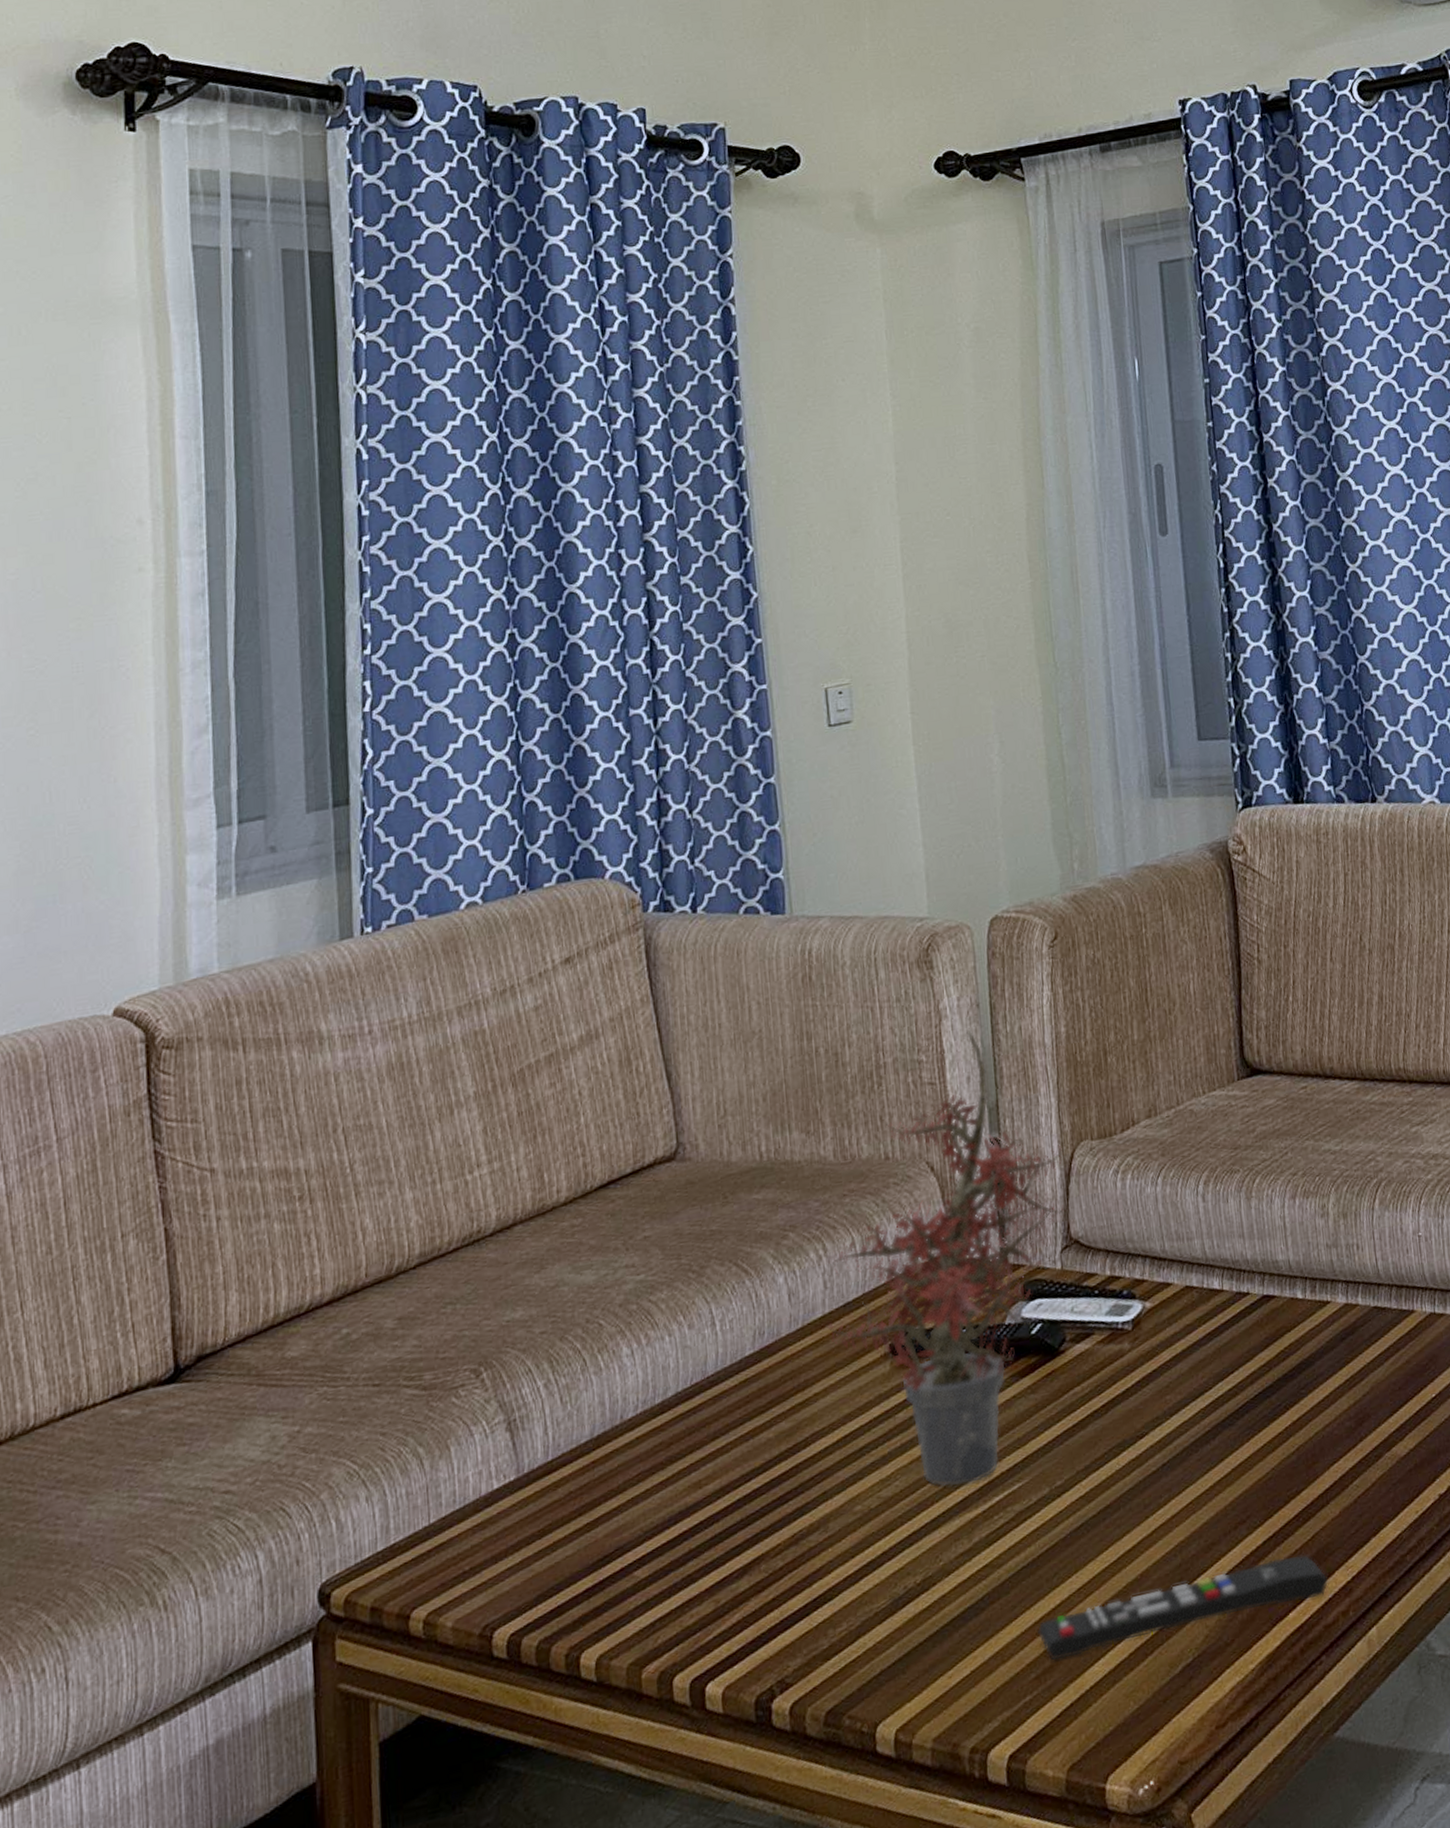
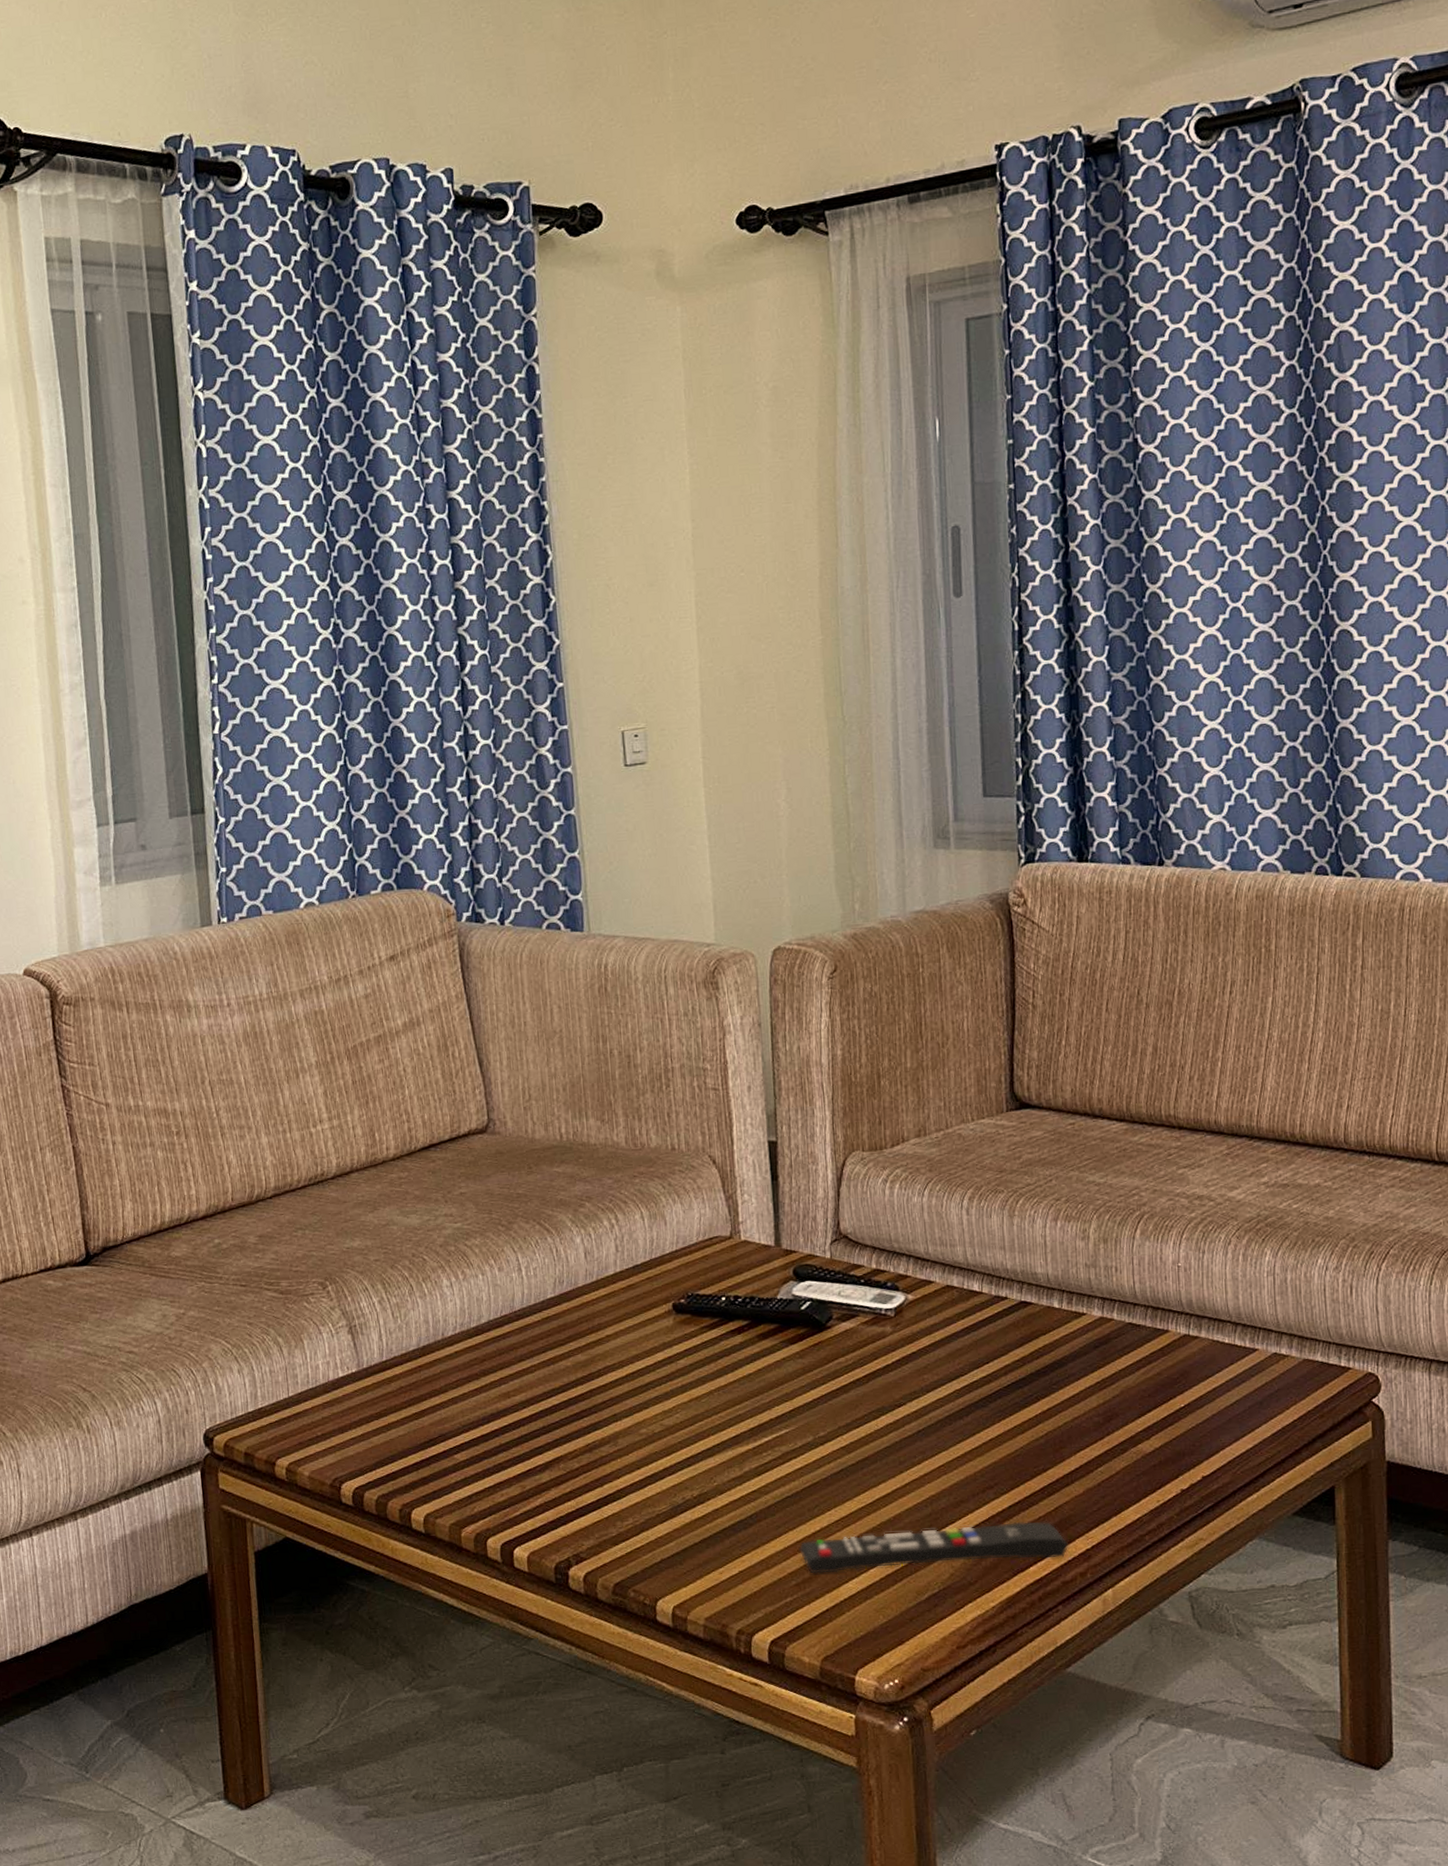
potted plant: present [825,1030,1067,1487] -> none [617,1046,837,1425]

